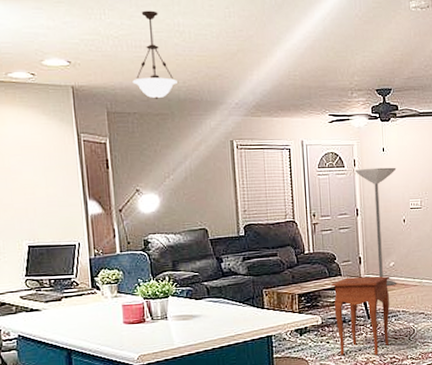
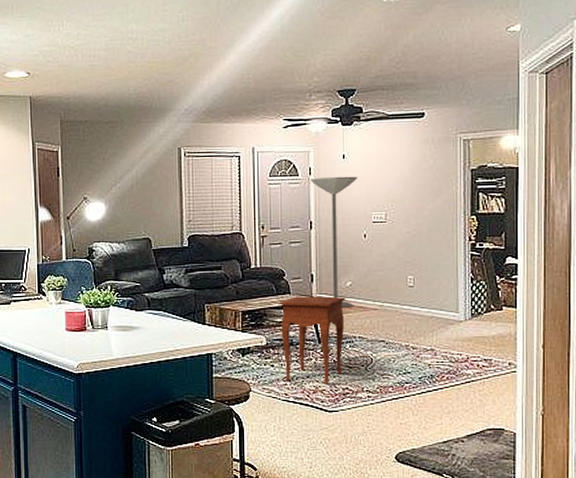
pendant light: present [132,10,177,99] -> none [85,19,128,107]

